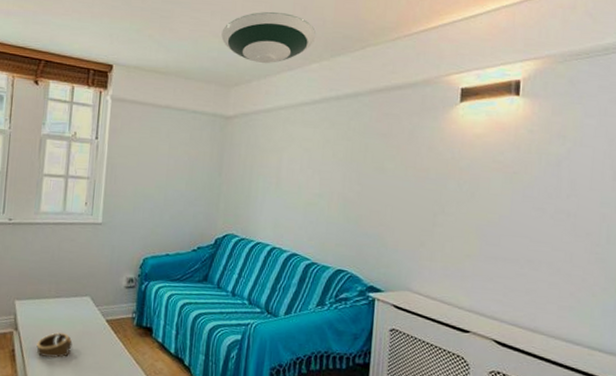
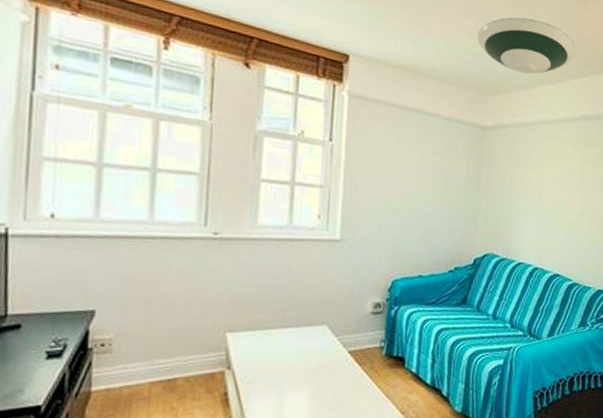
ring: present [36,332,73,358] -> none [258,369,306,398]

